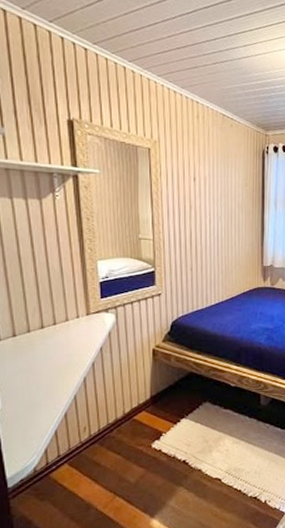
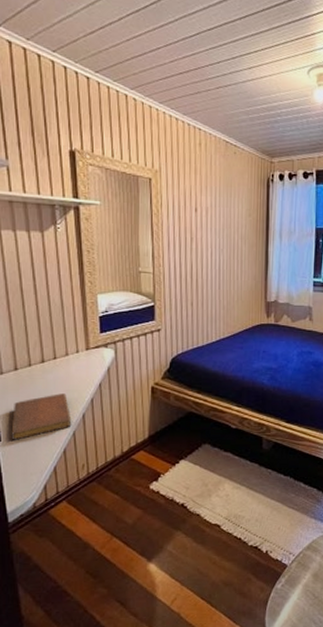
notebook: none [10,358,73,406] -> present [11,394,72,440]

